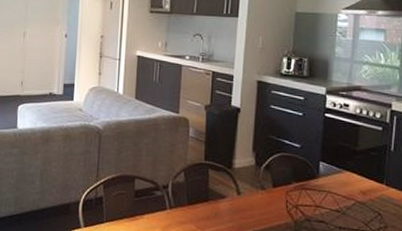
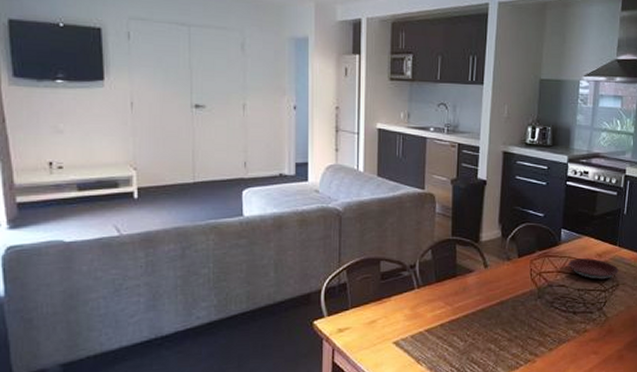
plate: none [328,194,387,220] -> present [568,258,619,280]

